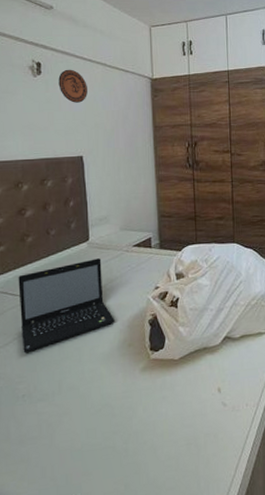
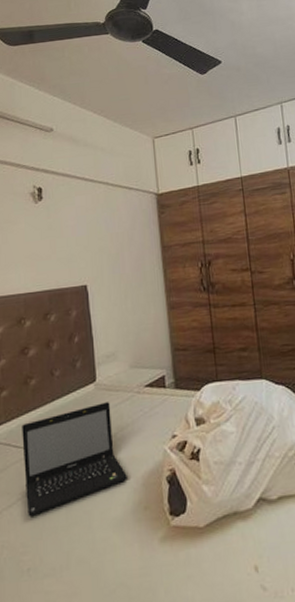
decorative plate: present [58,69,87,103] -> none [60,191,90,228]

